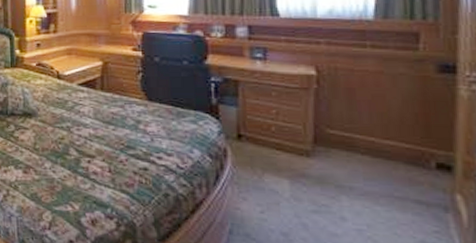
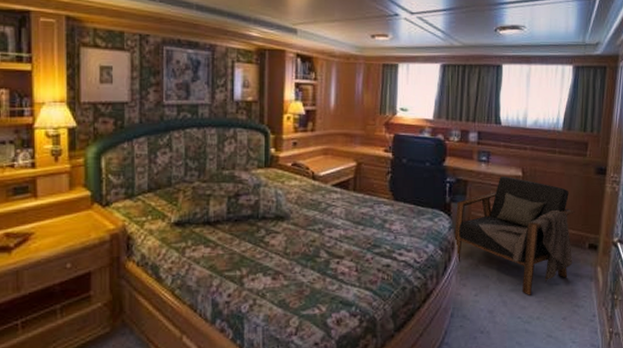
armchair: none [225,76,411,221] -> present [454,177,575,295]

